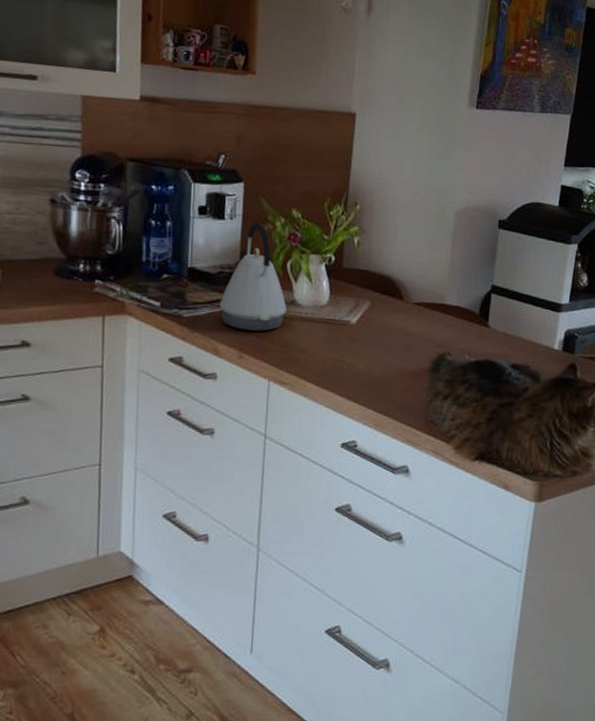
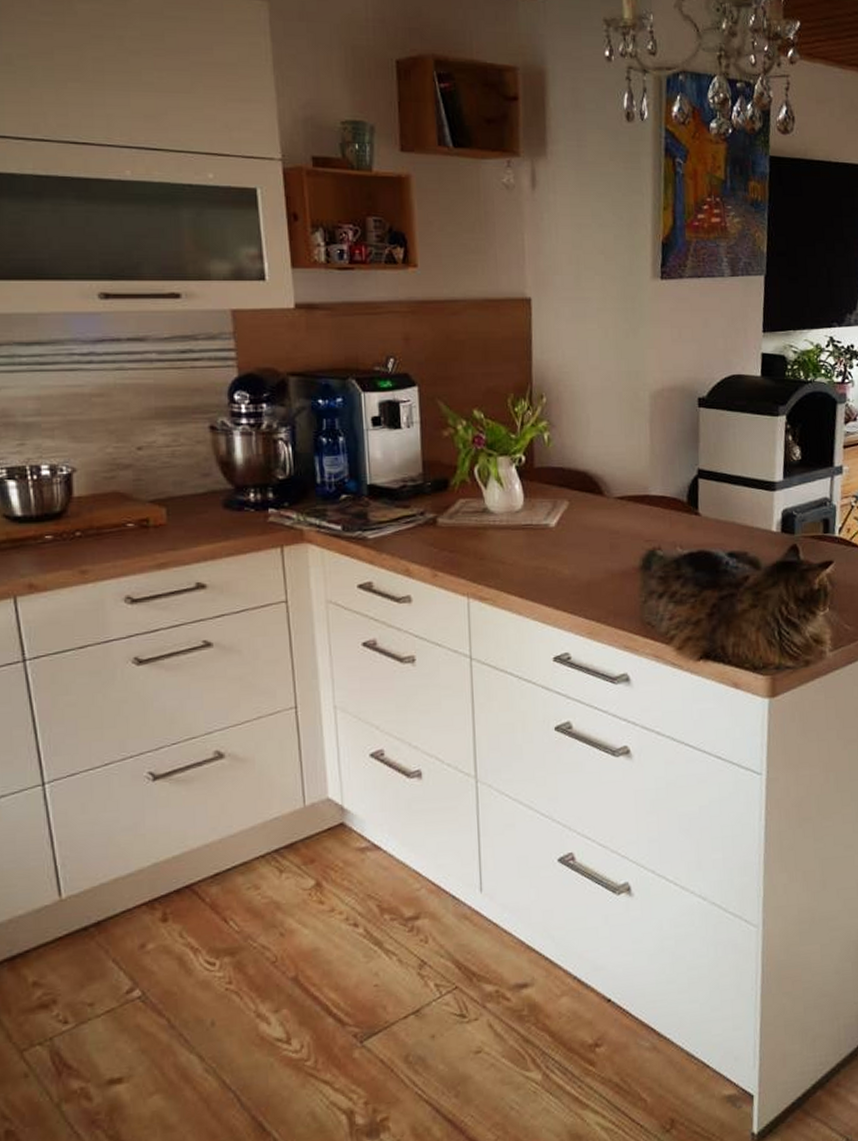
kettle: present [219,222,287,331] -> none [405,427,479,546]

